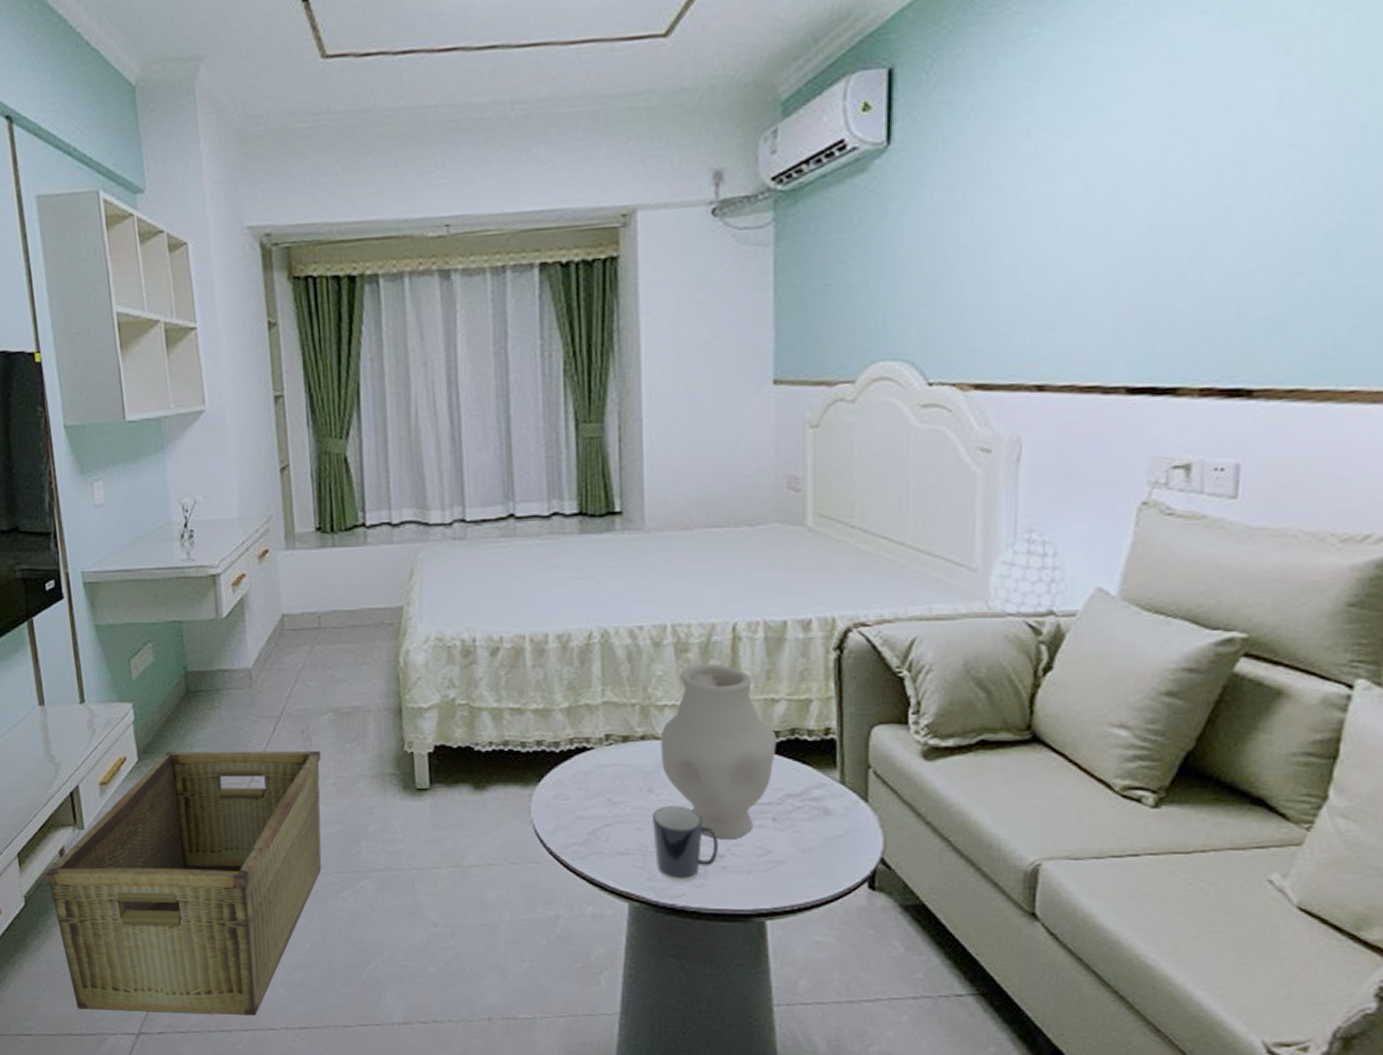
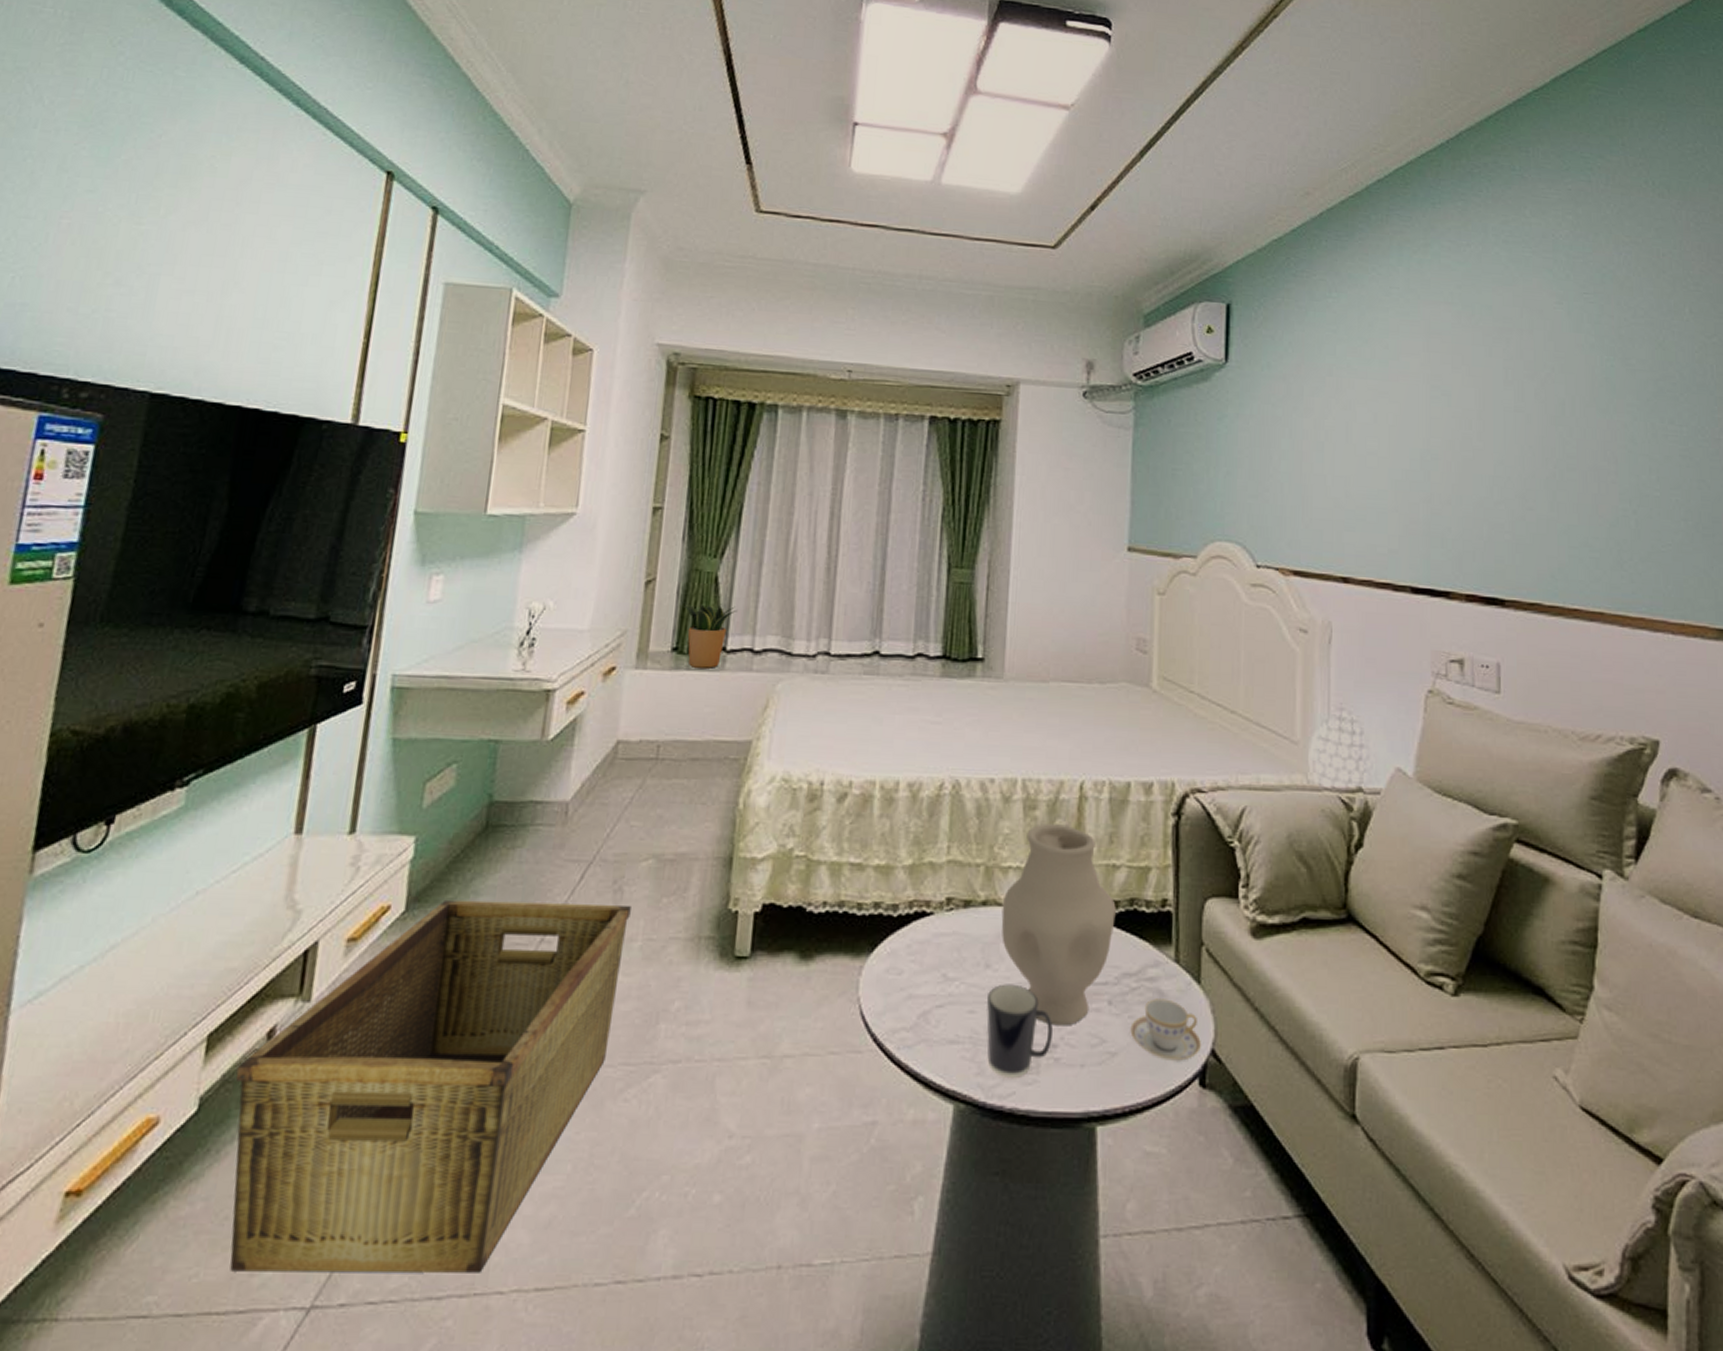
potted plant: none [315,483,371,544] -> present [680,600,738,669]
teacup: none [796,815,869,869] -> present [1130,998,1201,1062]

